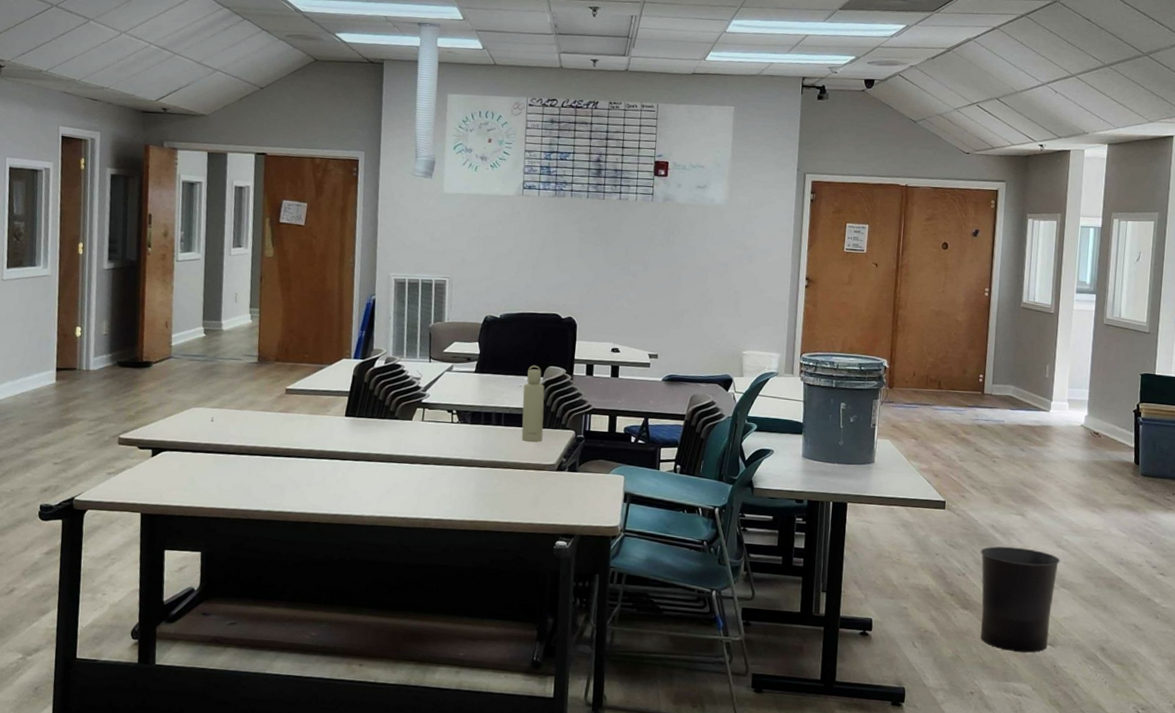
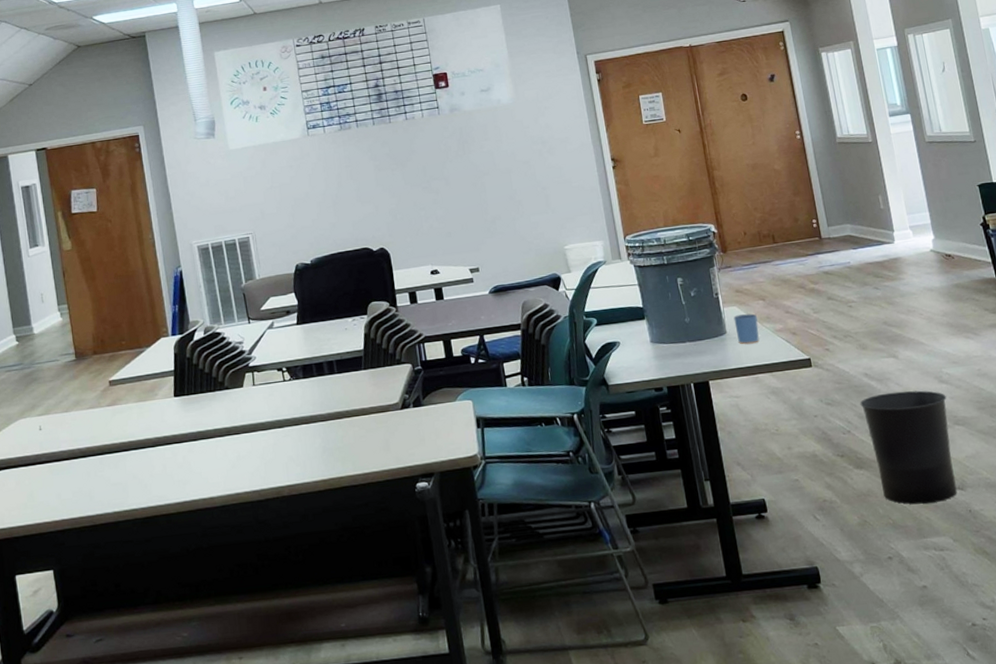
bottle: present [521,365,545,443] -> none [349,304,380,386]
mug: none [883,448,906,477] -> present [733,313,759,345]

